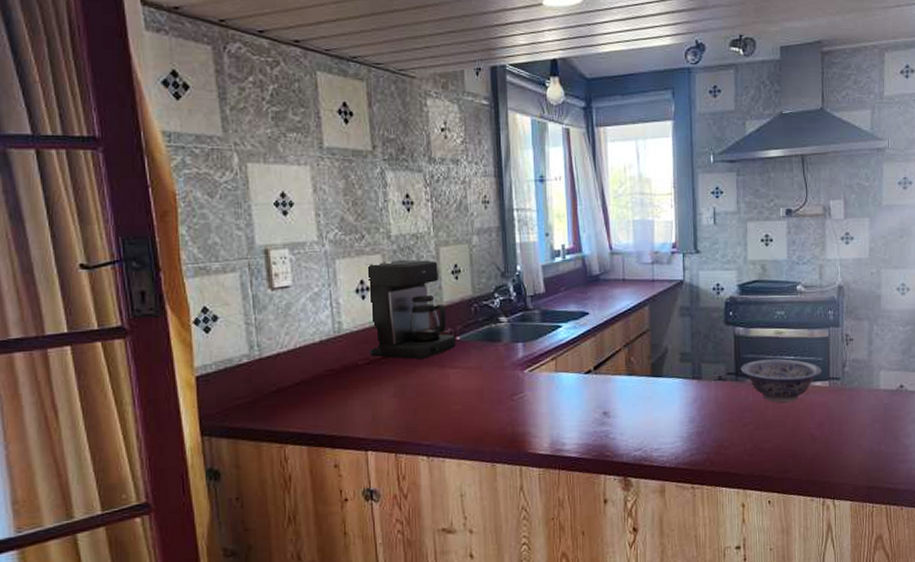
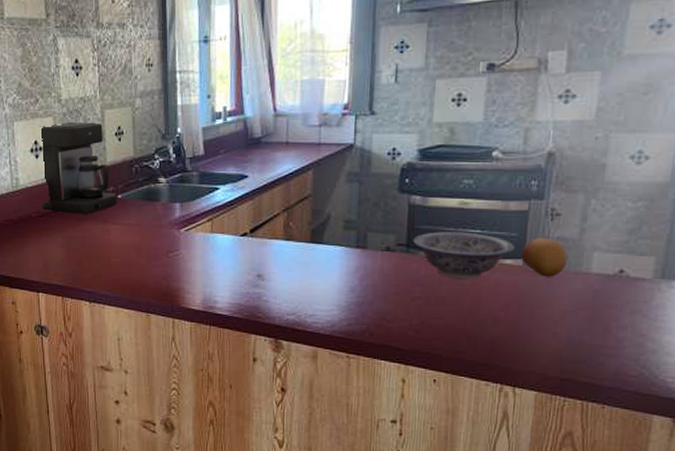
fruit: none [827,360,862,395] -> present [521,237,568,277]

